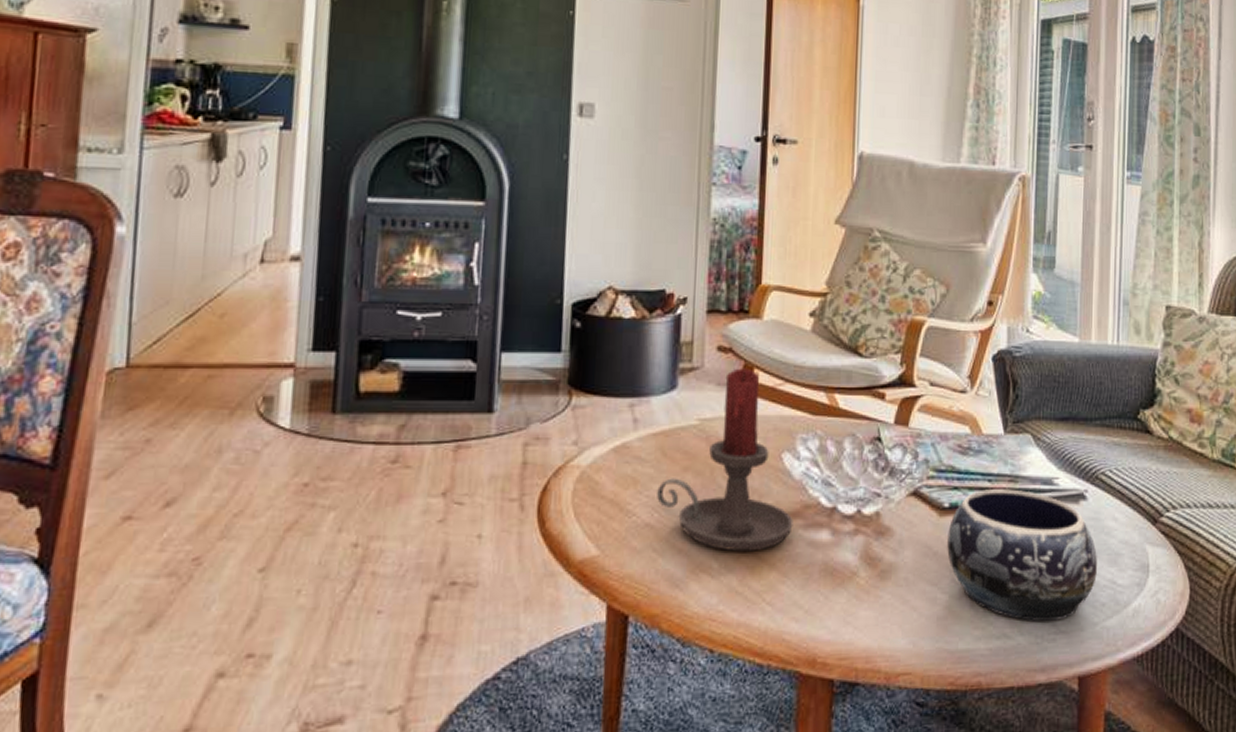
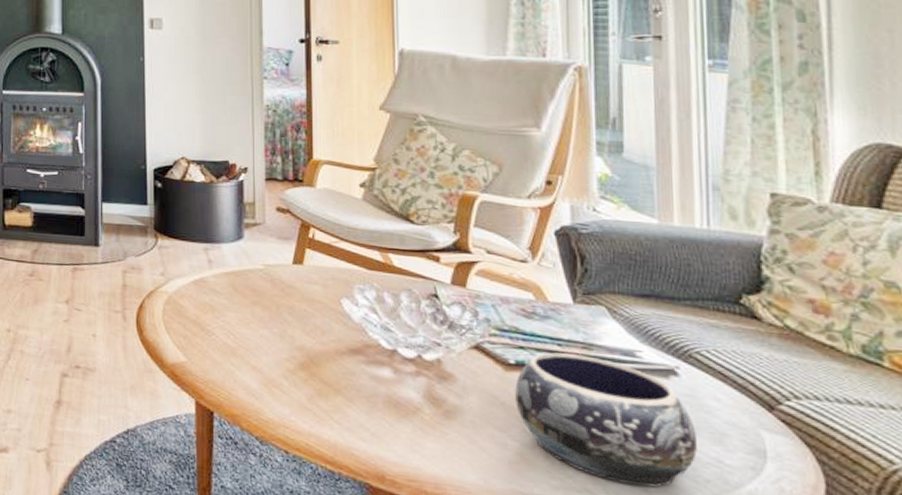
candle holder: present [657,368,793,552] -> none [232,226,355,377]

